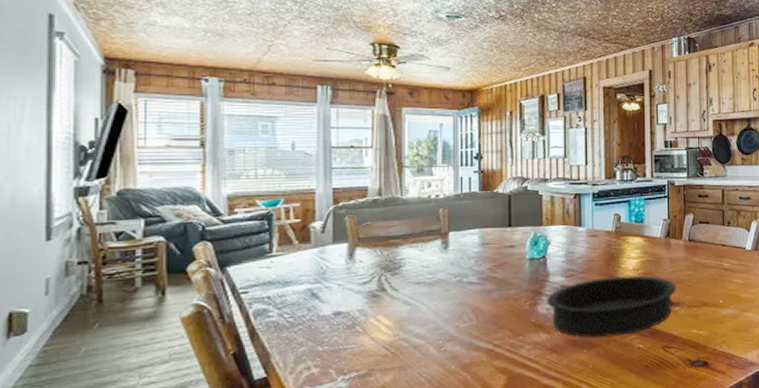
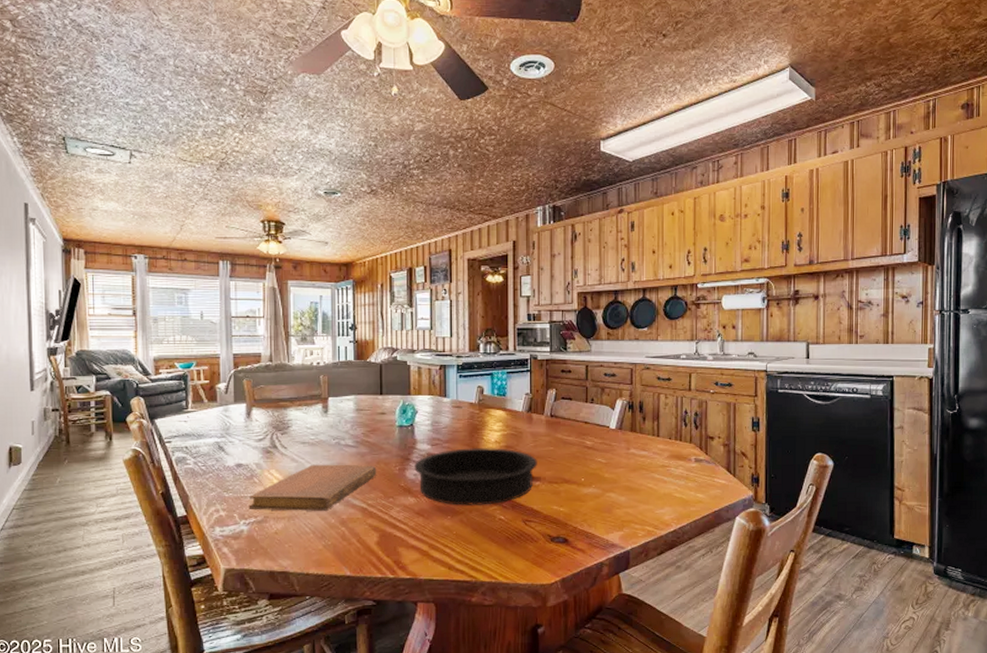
notebook: none [349,302,505,363] -> present [248,464,377,511]

